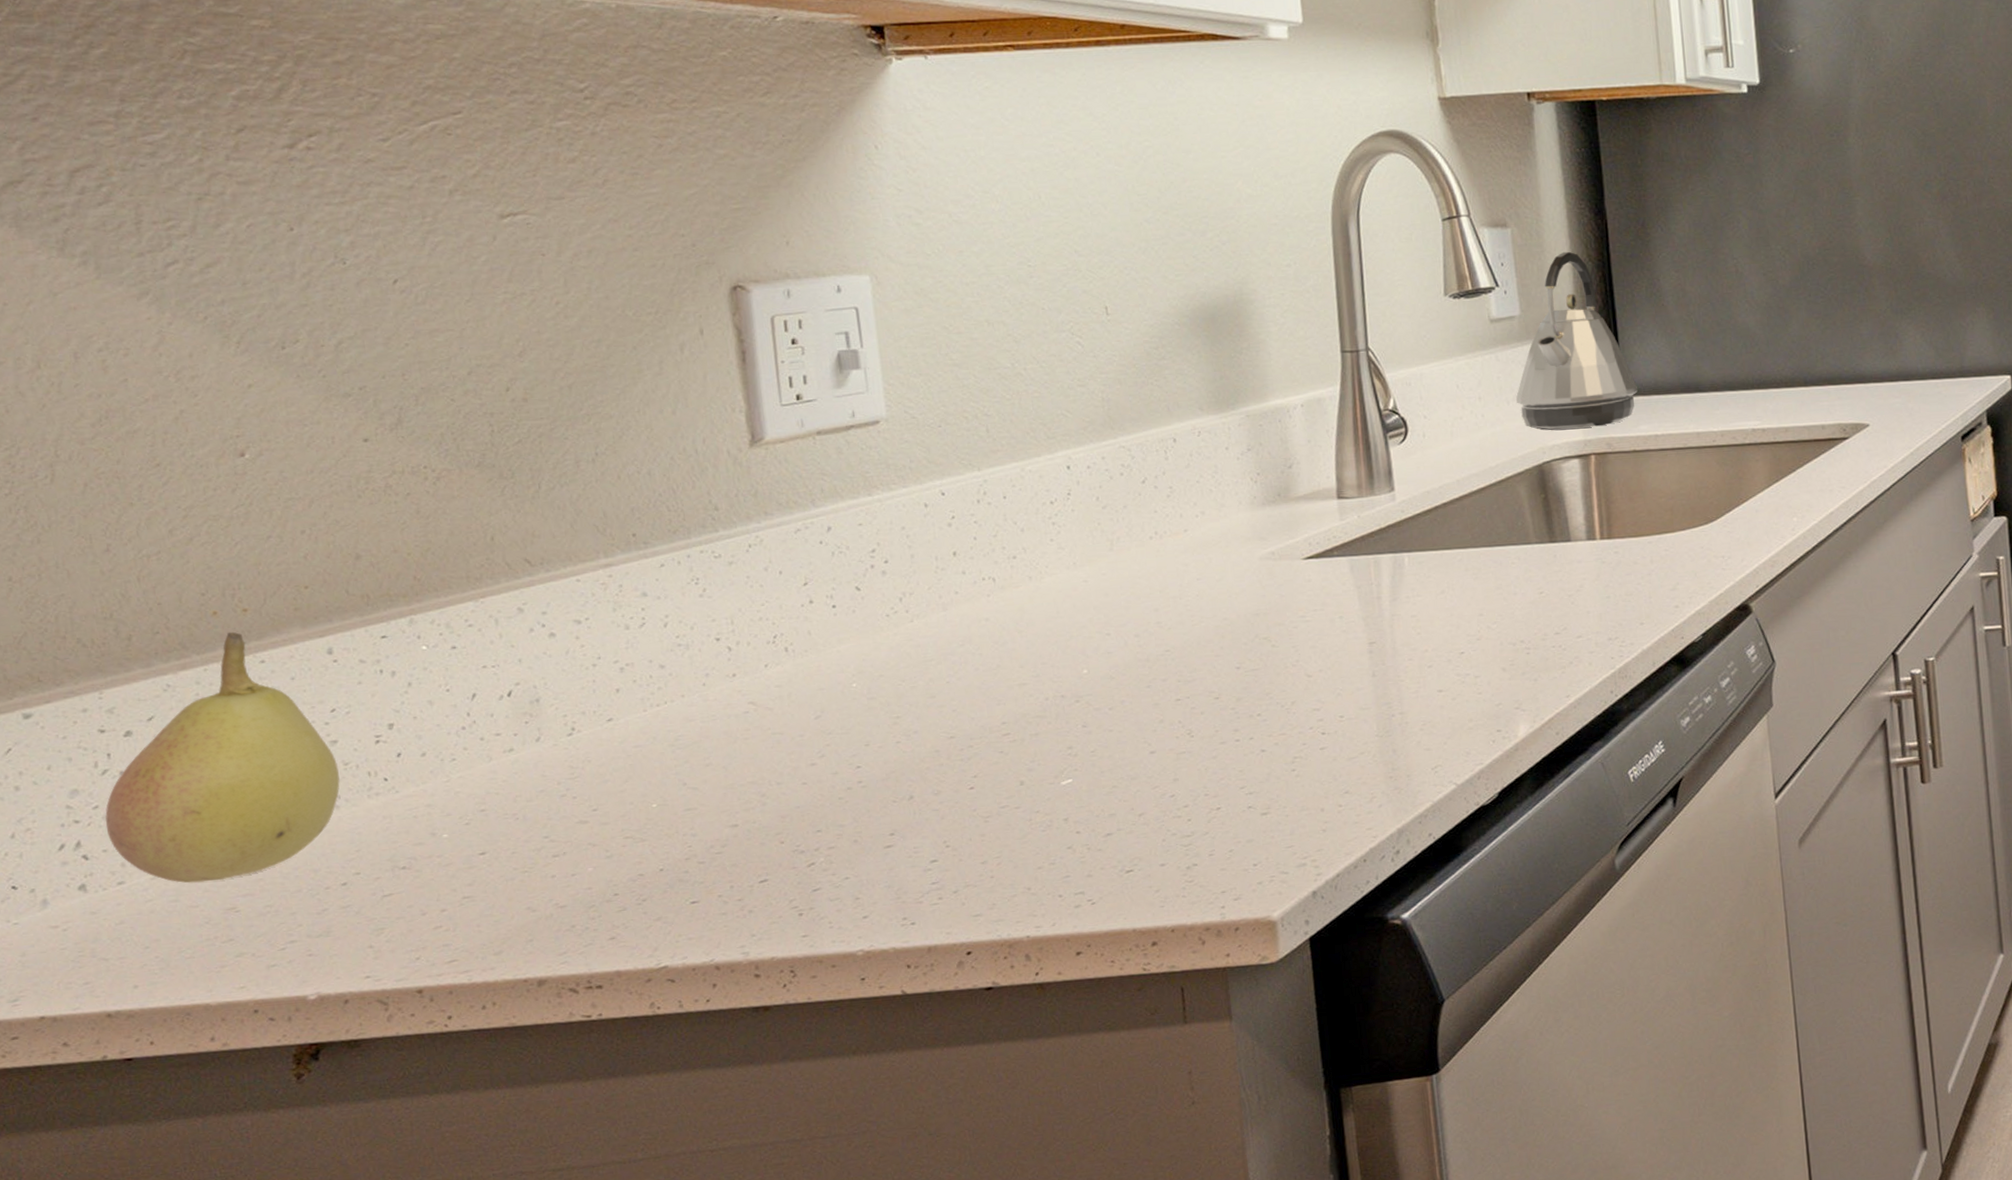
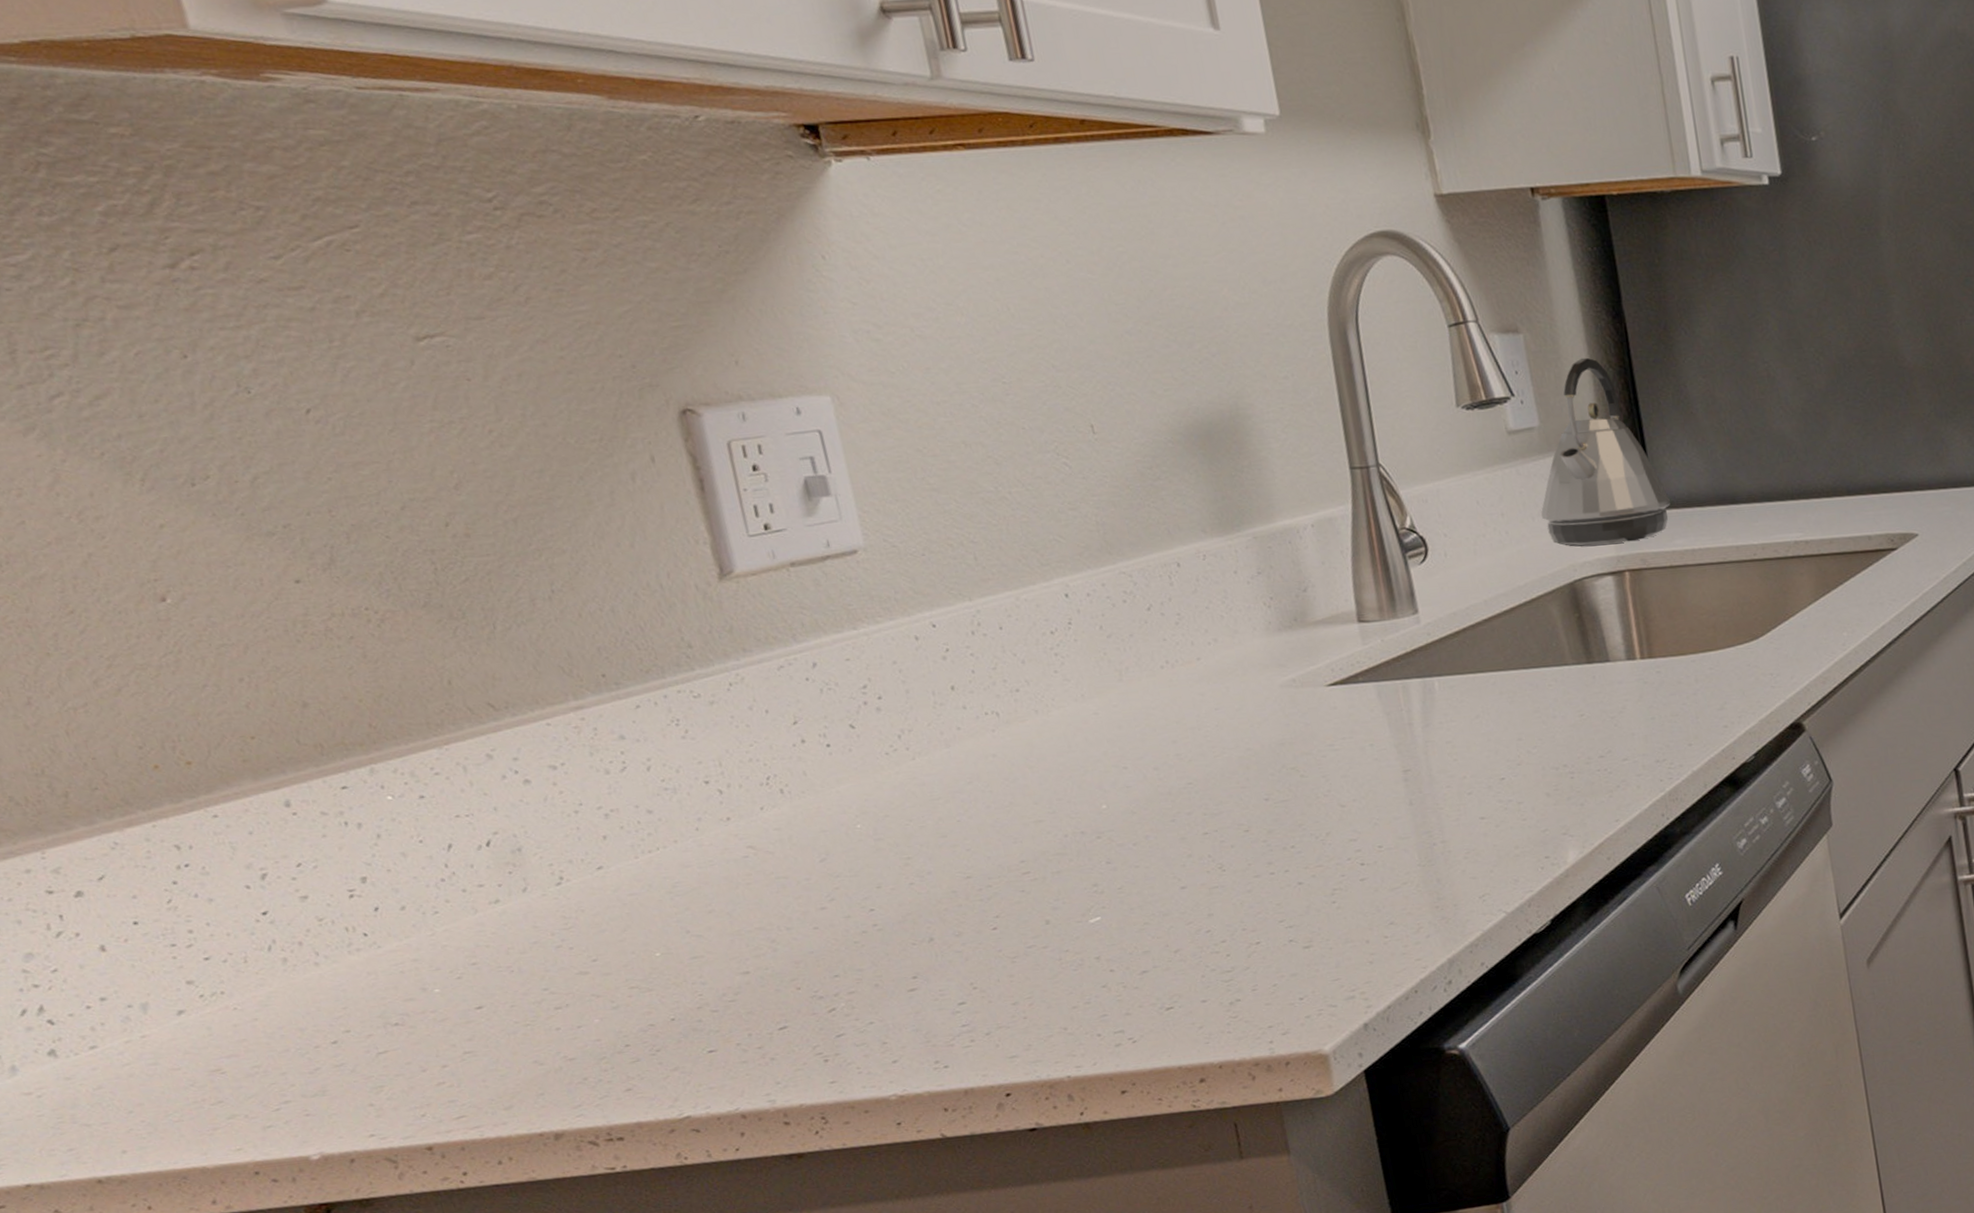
fruit: present [105,631,340,883] -> none [65,785,317,1046]

